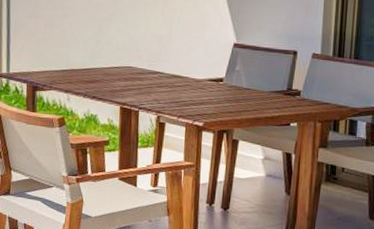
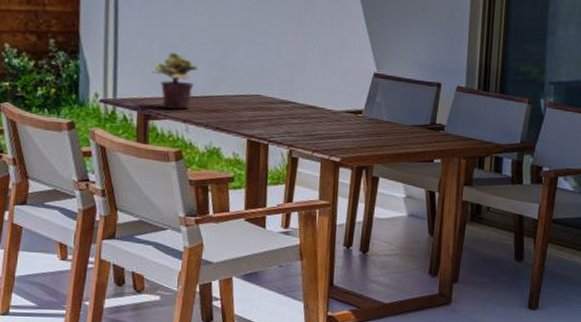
potted plant: none [38,31,77,82] -> present [151,53,198,110]

